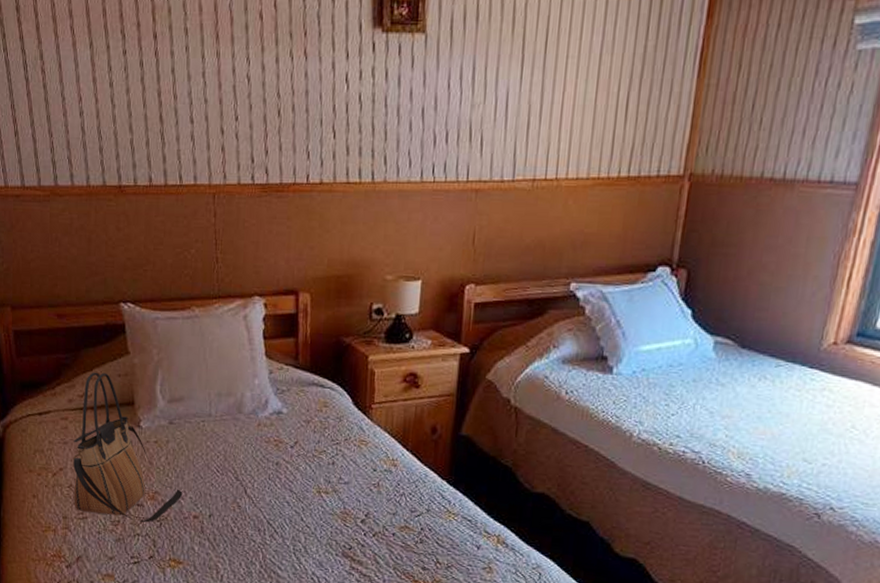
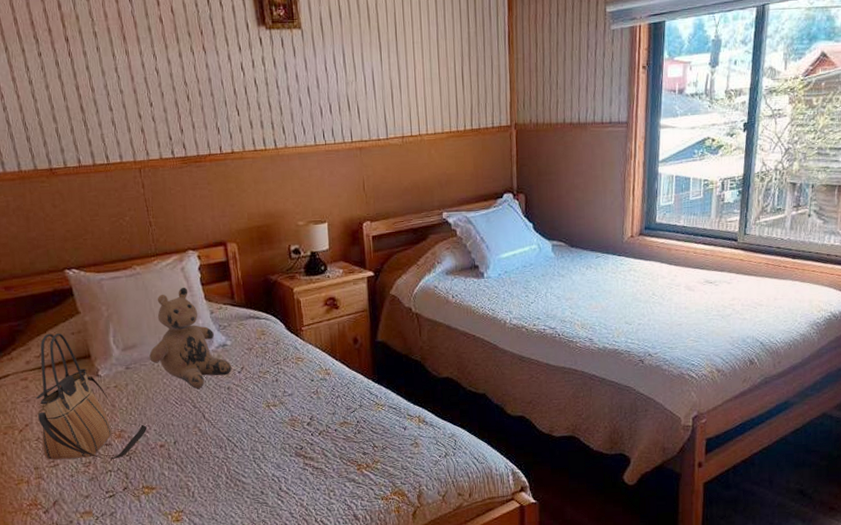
teddy bear: none [196,338,285,459] -> present [149,287,232,389]

